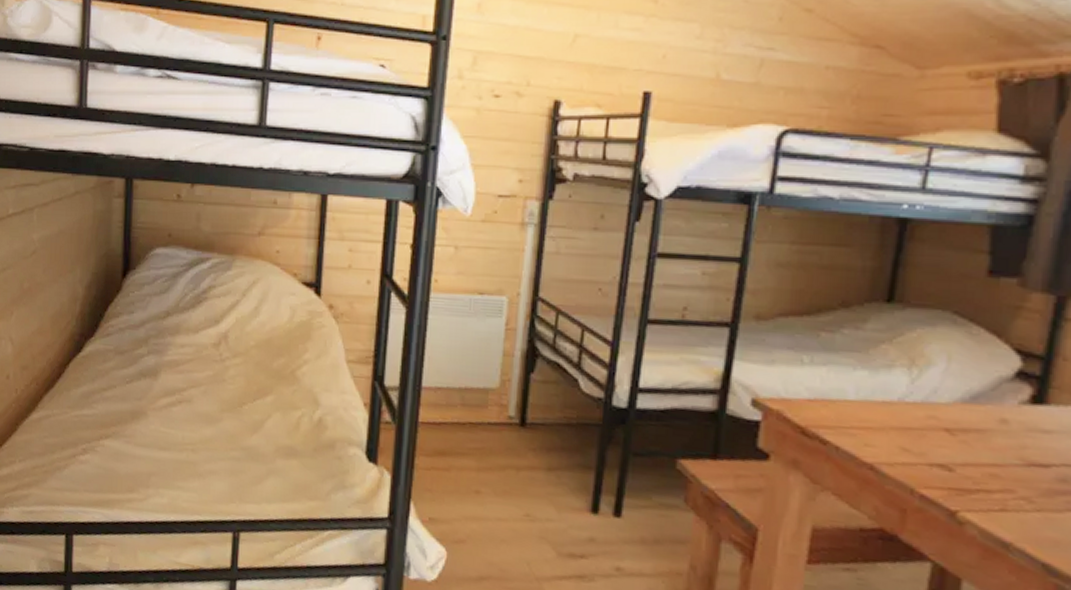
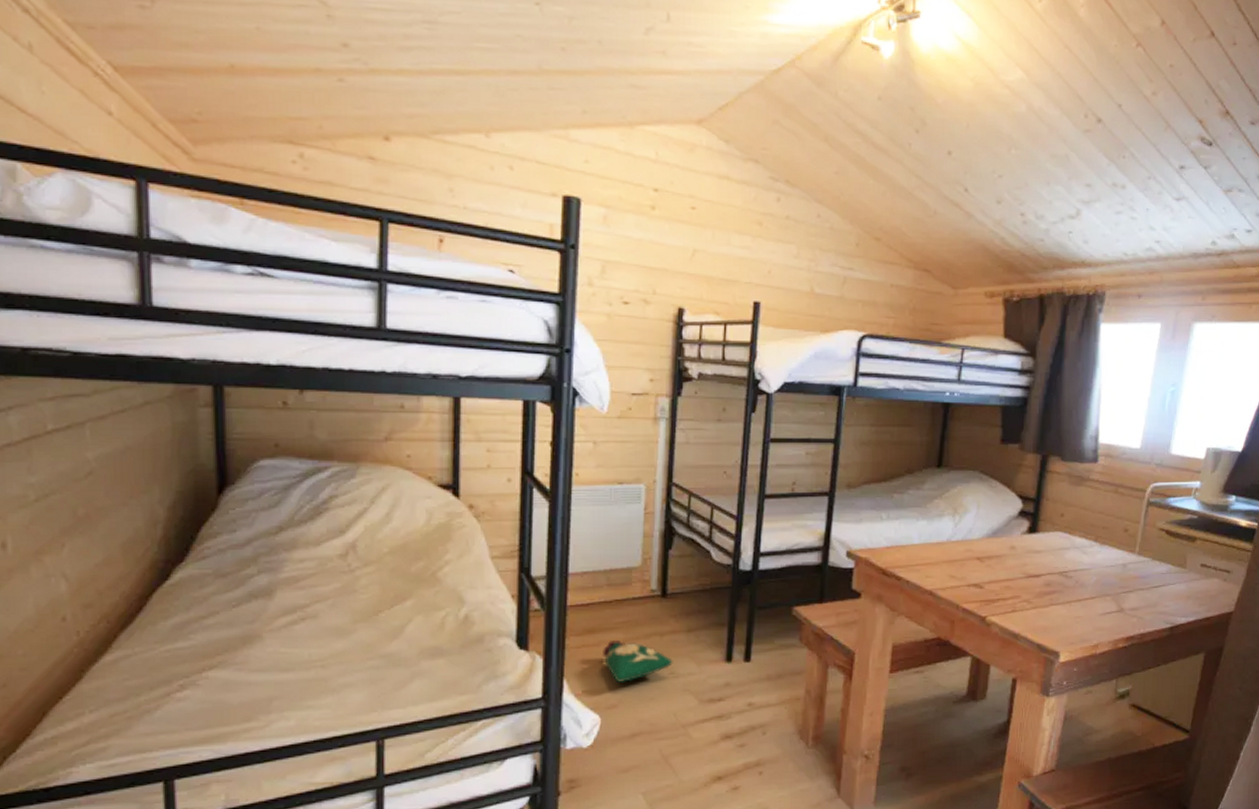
bag: none [452,467,529,517] -> present [603,640,673,684]

